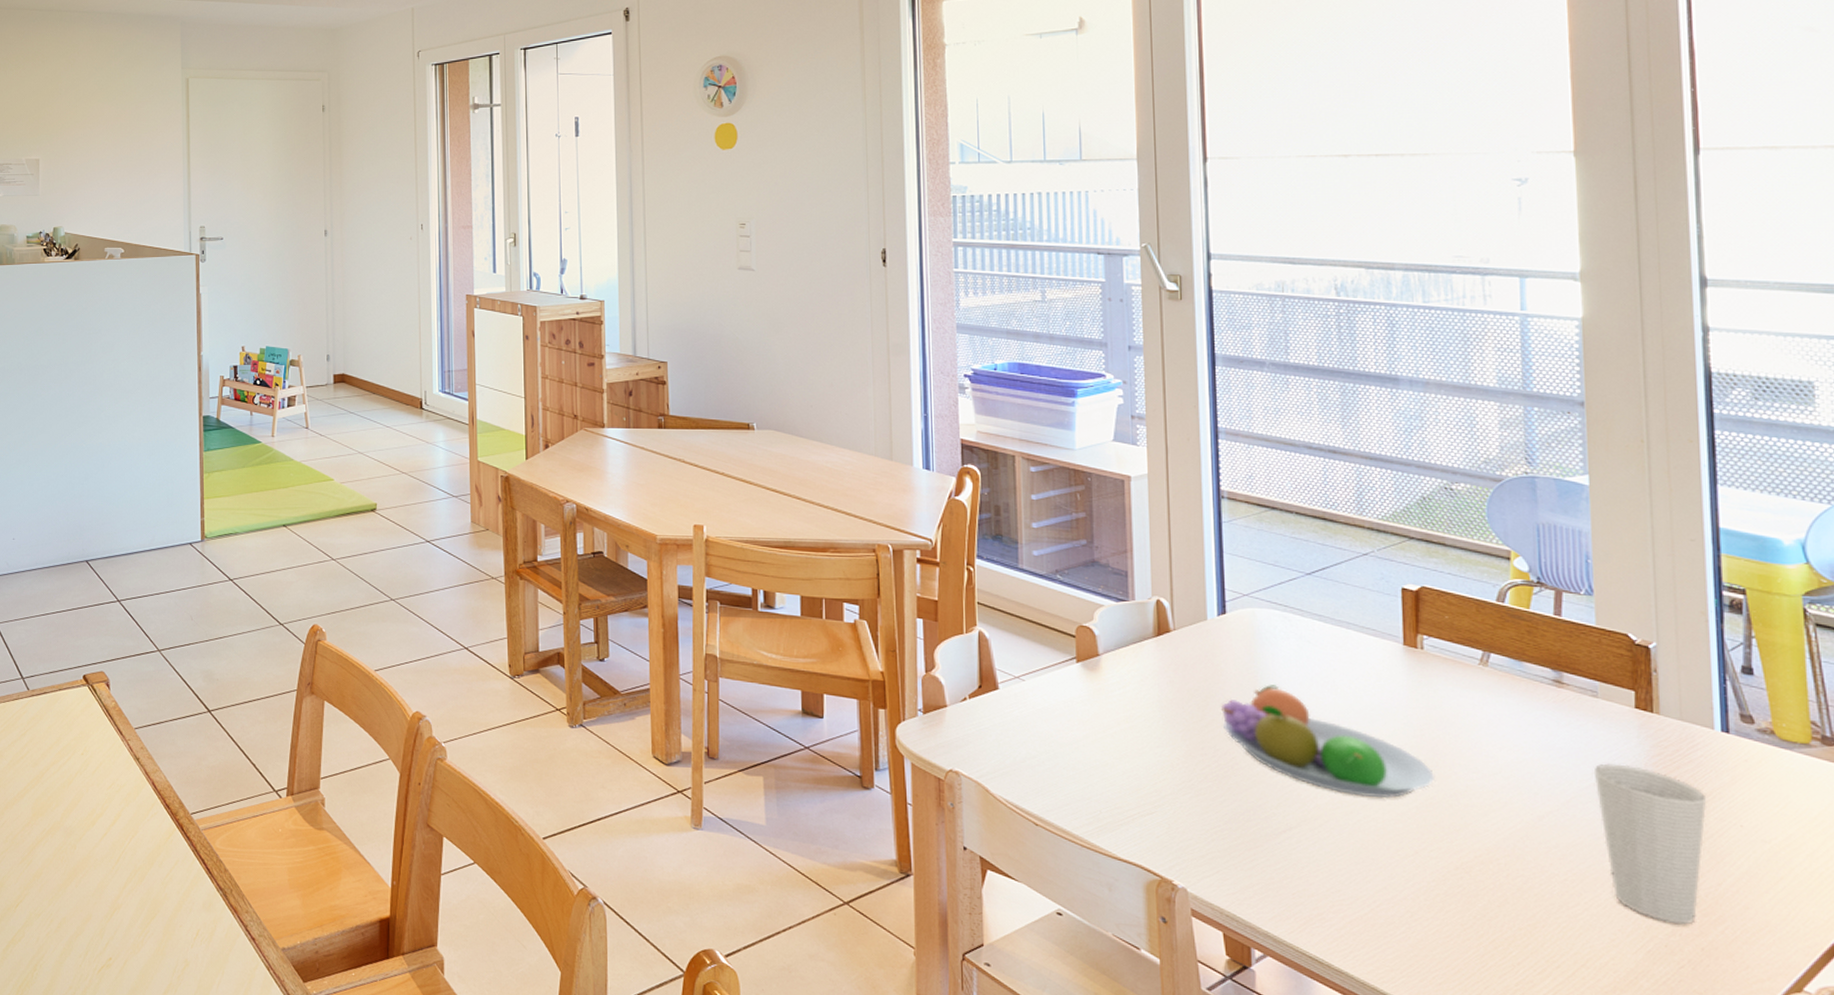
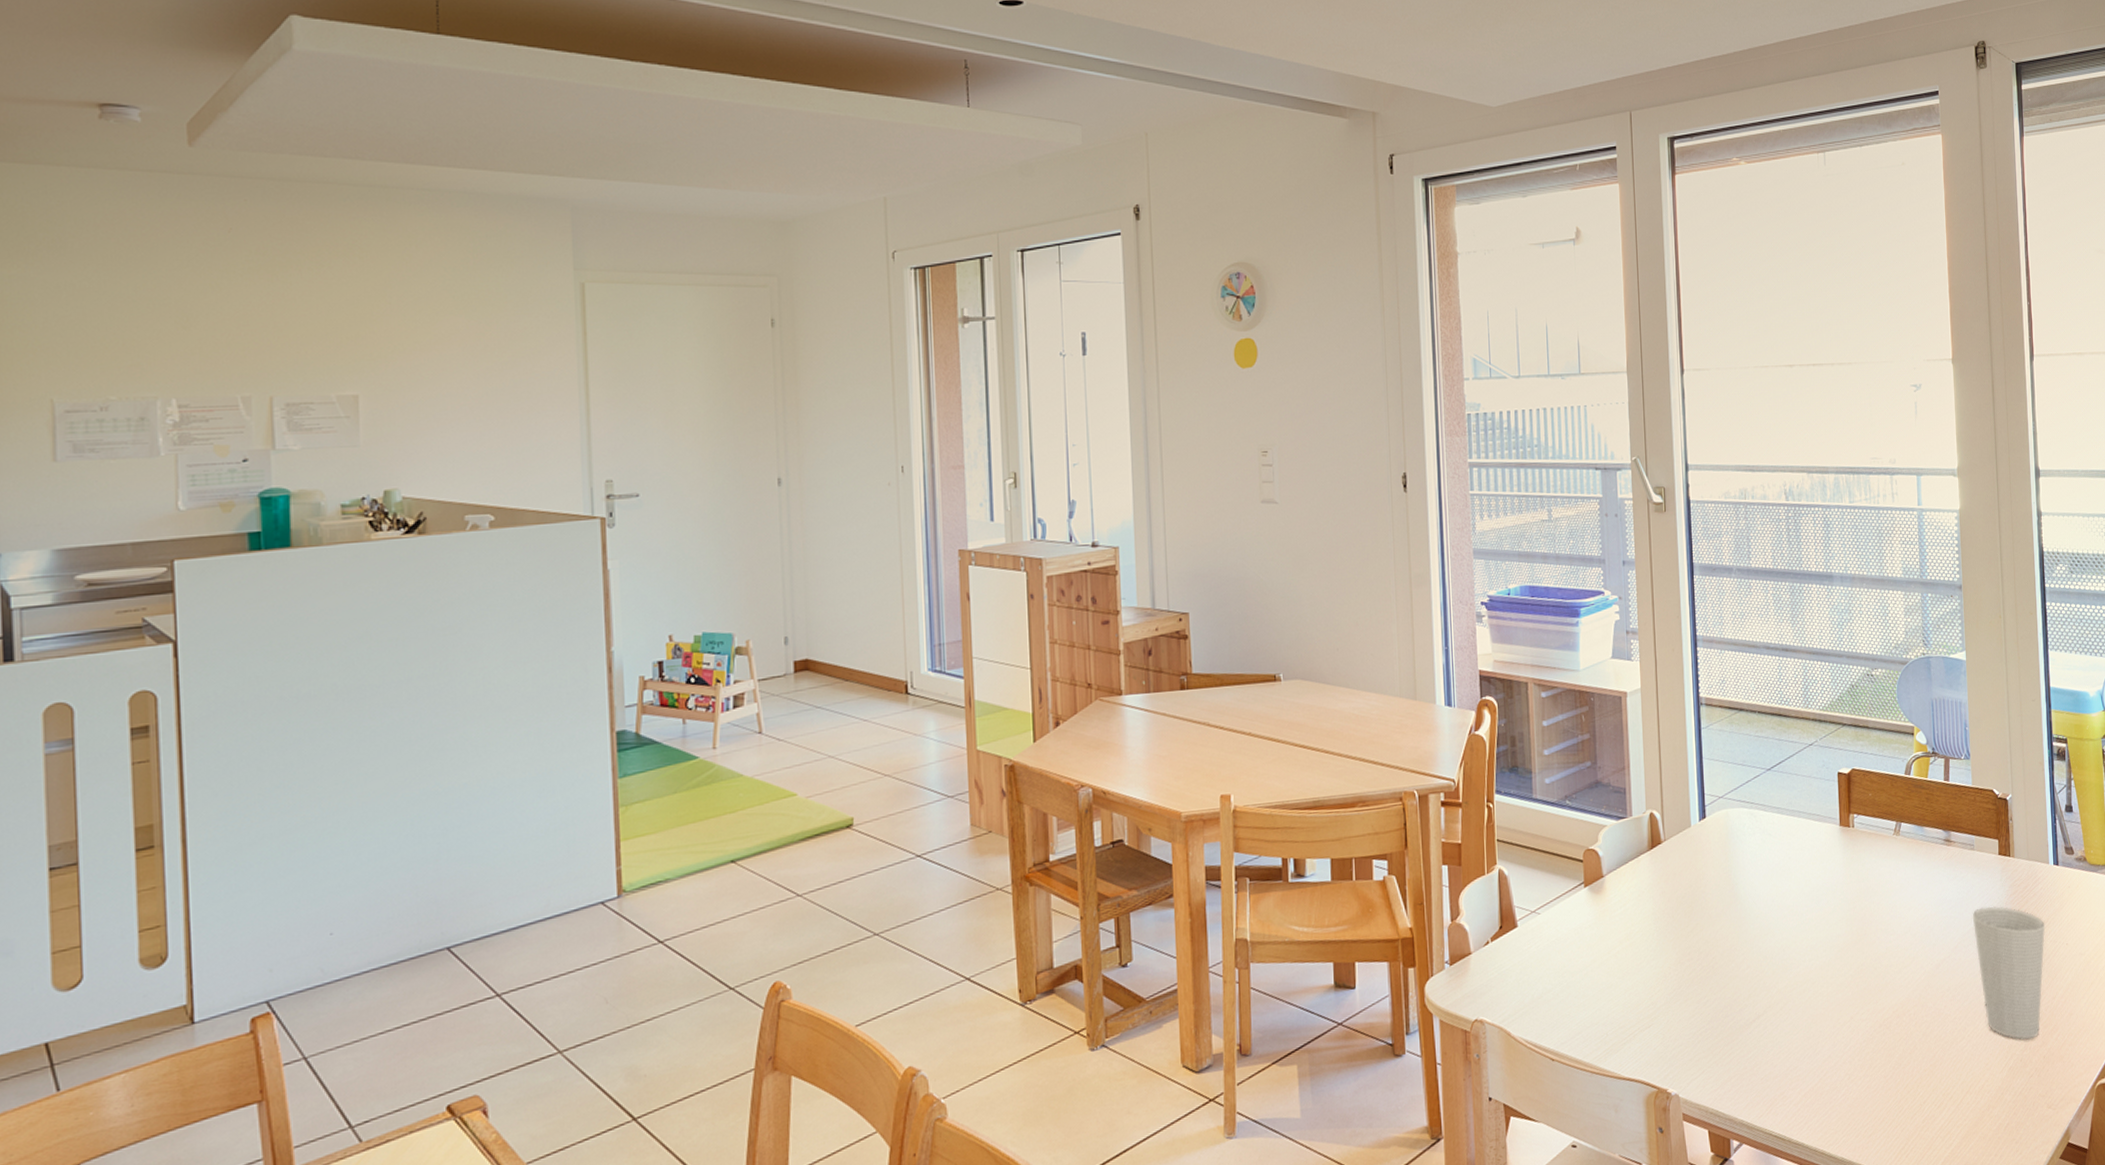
fruit bowl: present [1221,685,1434,799] -> none [1703,881,1864,975]

